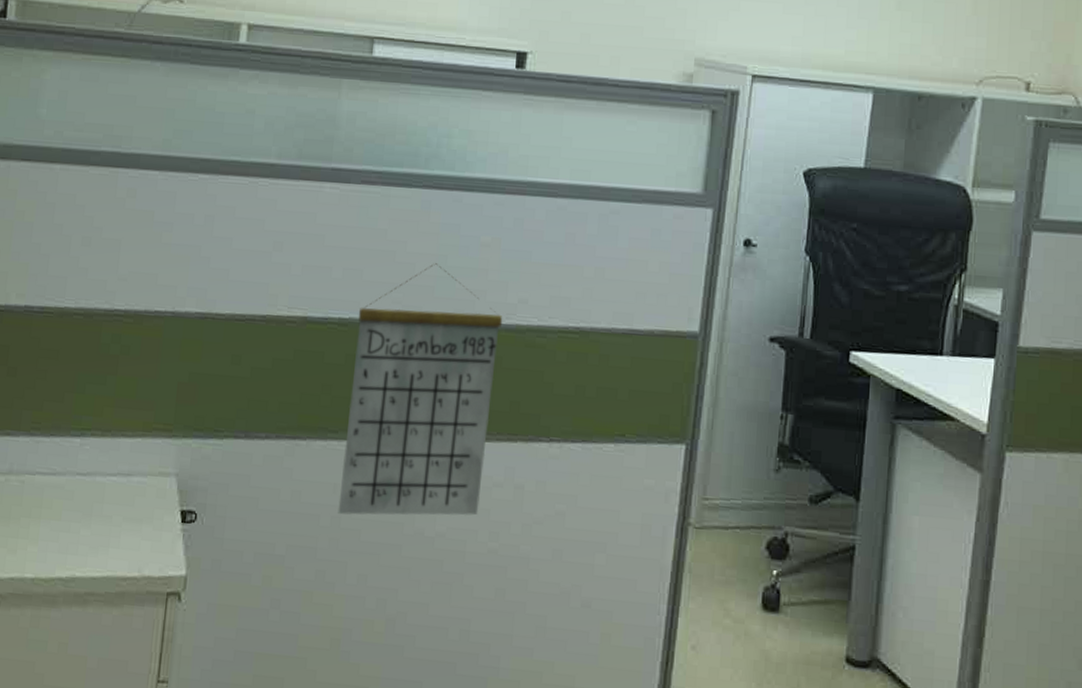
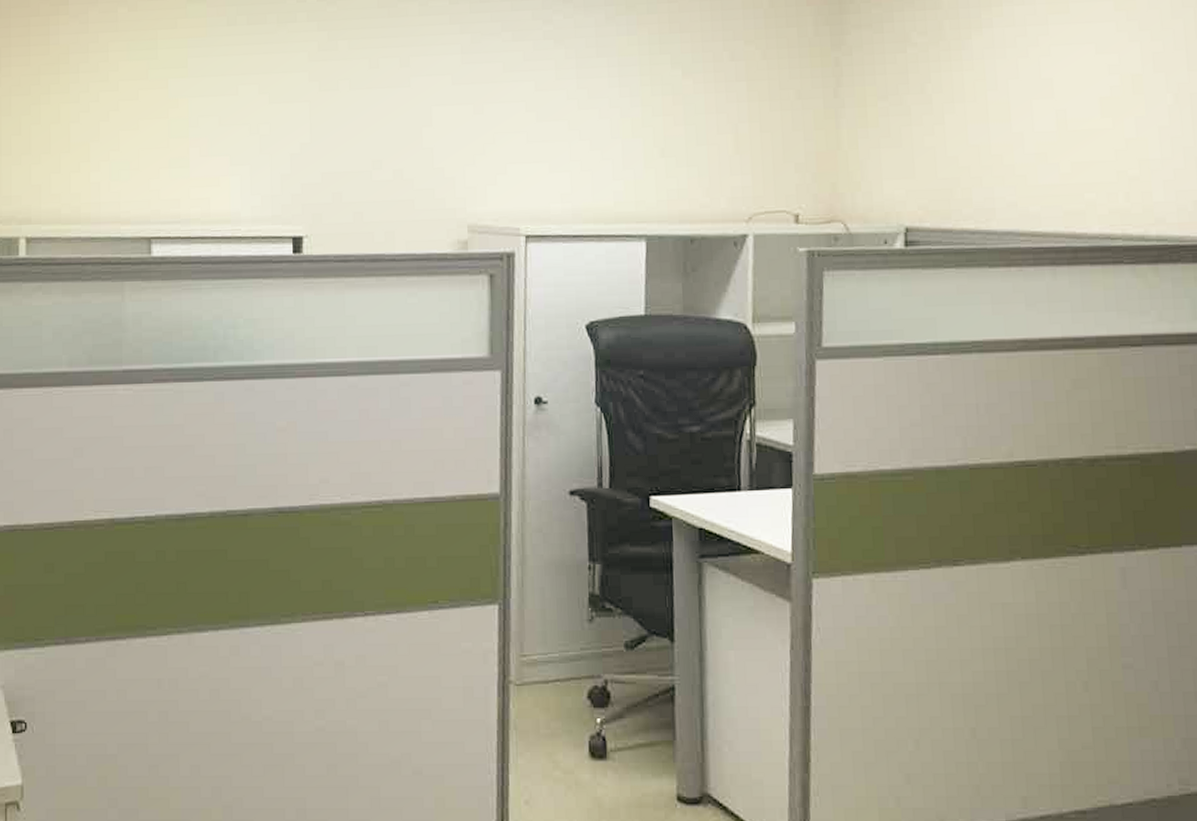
calendar: present [338,263,503,516] -> none [164,453,307,709]

